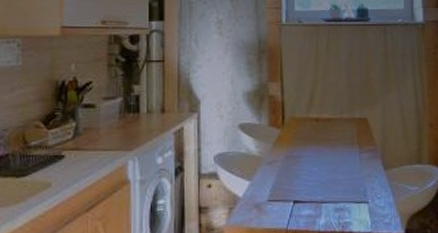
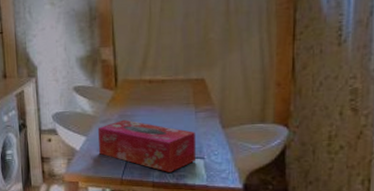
tissue box: none [262,161,361,220] -> present [97,119,197,172]

